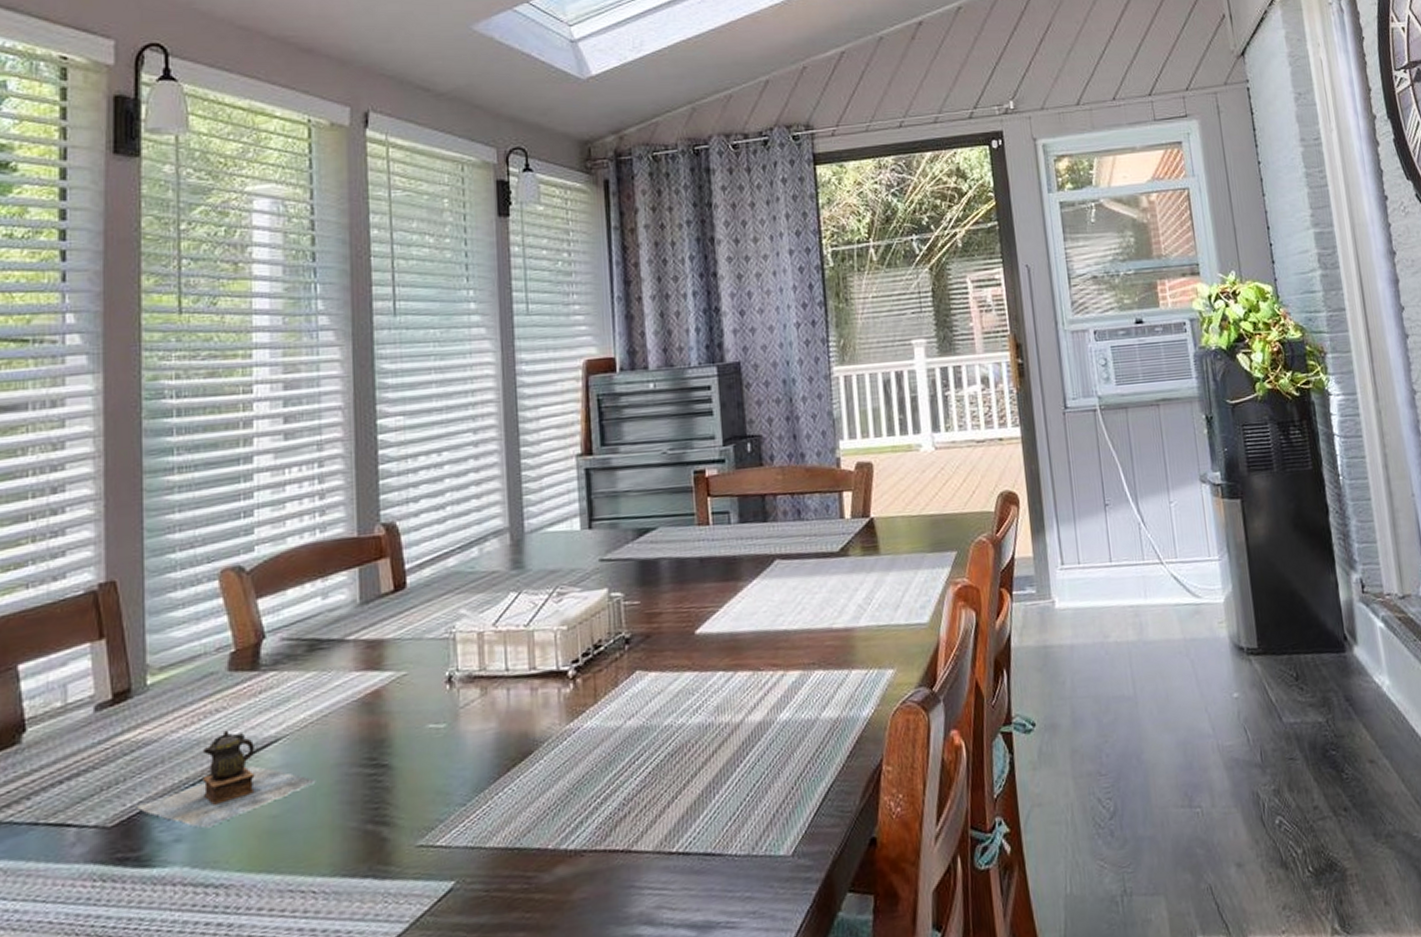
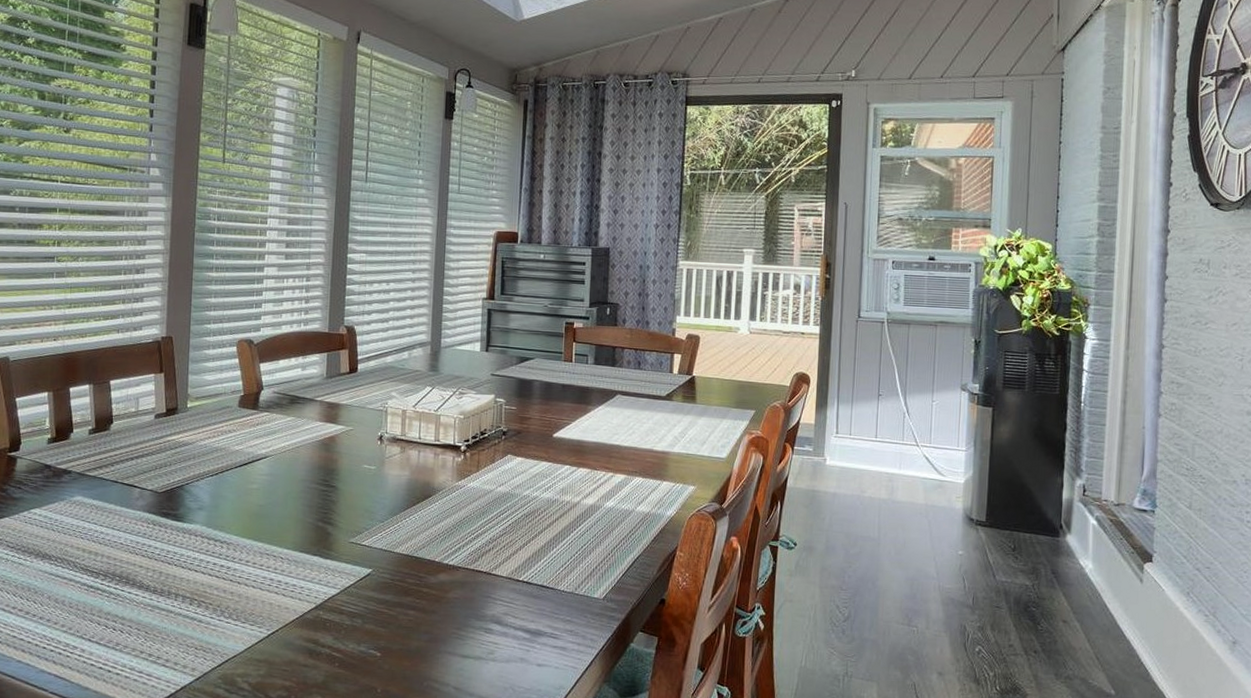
teapot: present [137,730,316,828] -> none [177,445,289,505]

